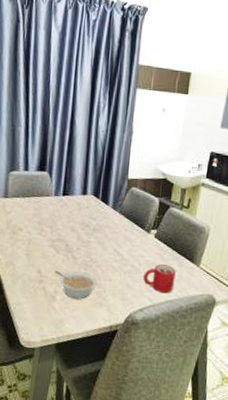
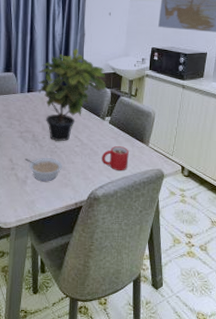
potted plant: none [75,148,155,254] -> present [37,48,107,142]

